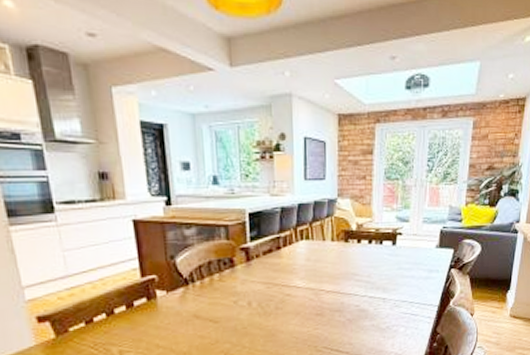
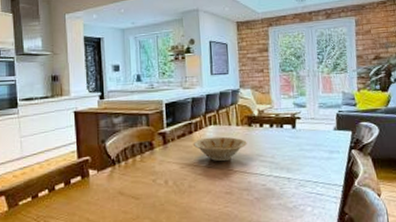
bowl: none [280,253,342,281] -> present [192,136,247,162]

